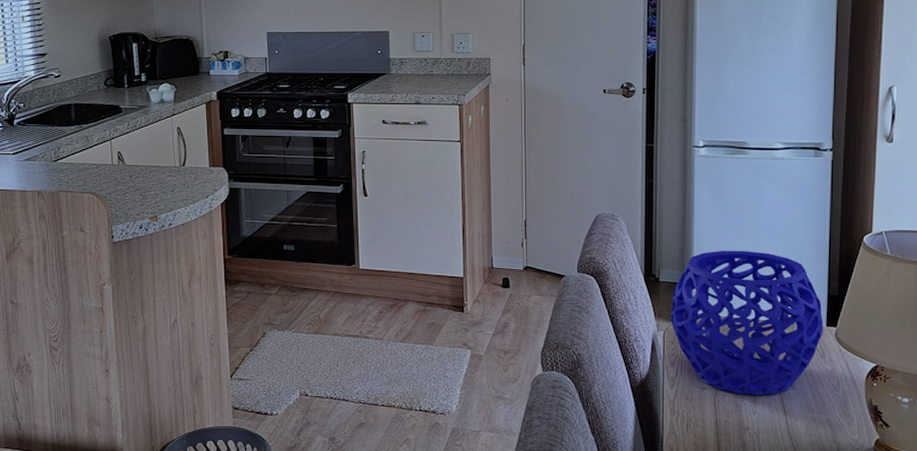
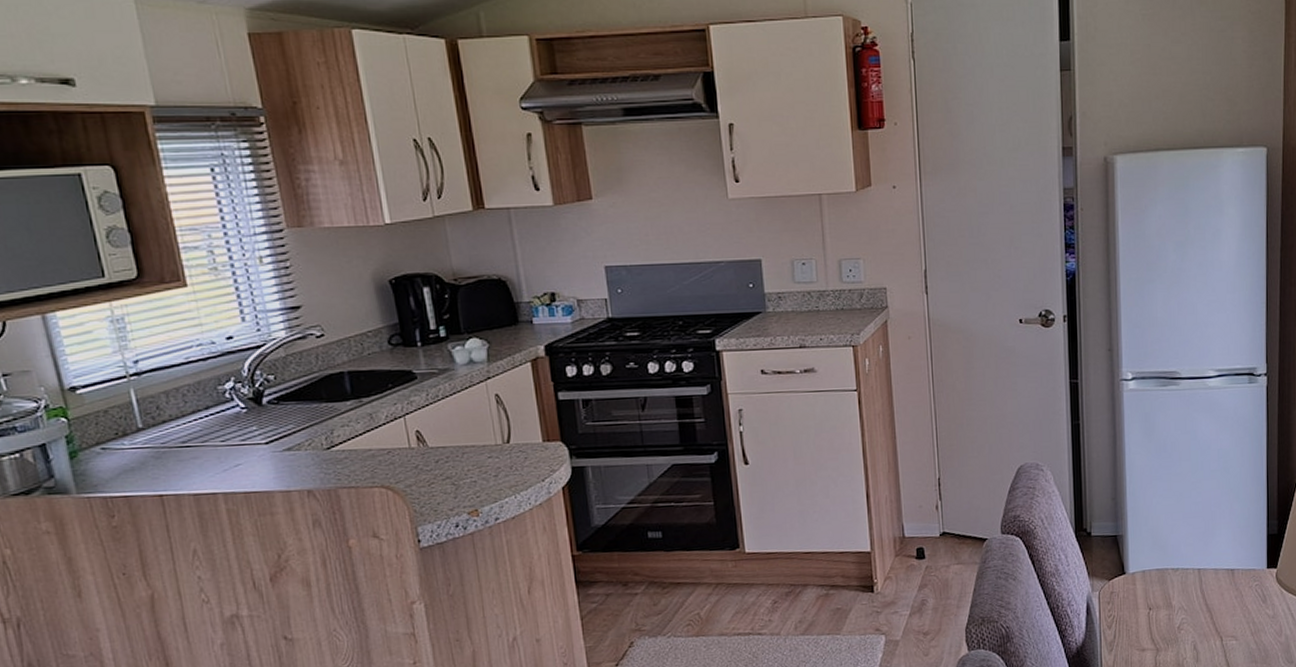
decorative bowl: present [671,250,823,395] -> none [1105,493,1264,652]

